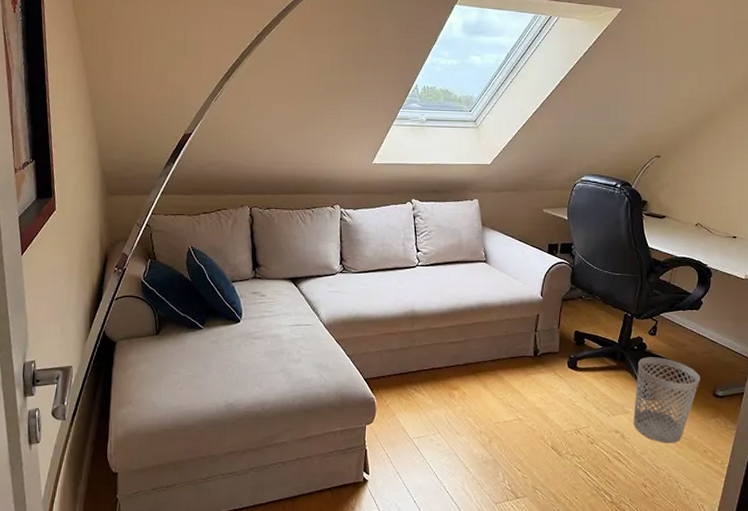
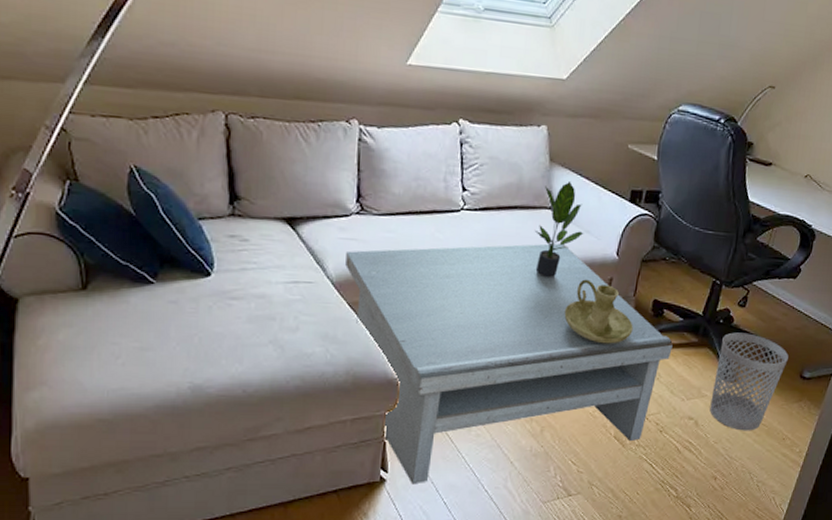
coffee table: none [333,288,595,485] -> present [345,243,673,485]
potted plant: none [473,239,513,315] -> present [534,180,584,277]
candle holder: none [502,316,560,369] -> present [564,279,633,344]

